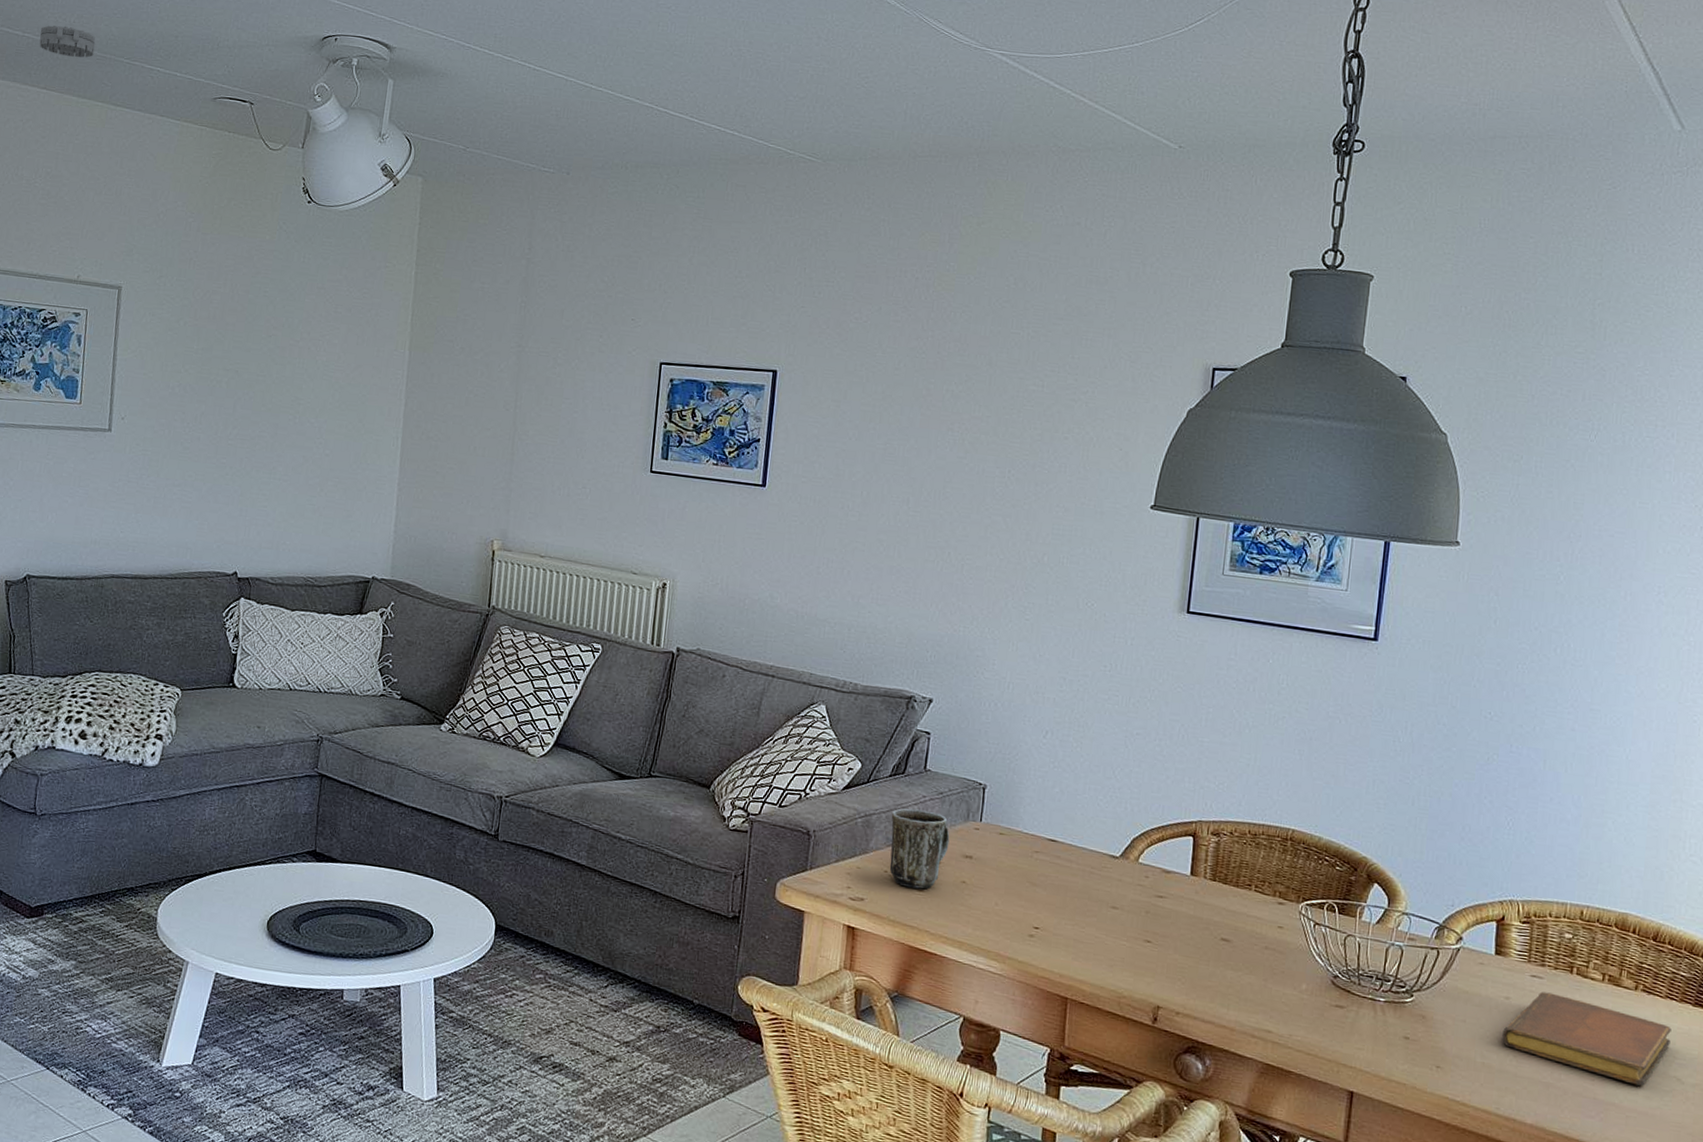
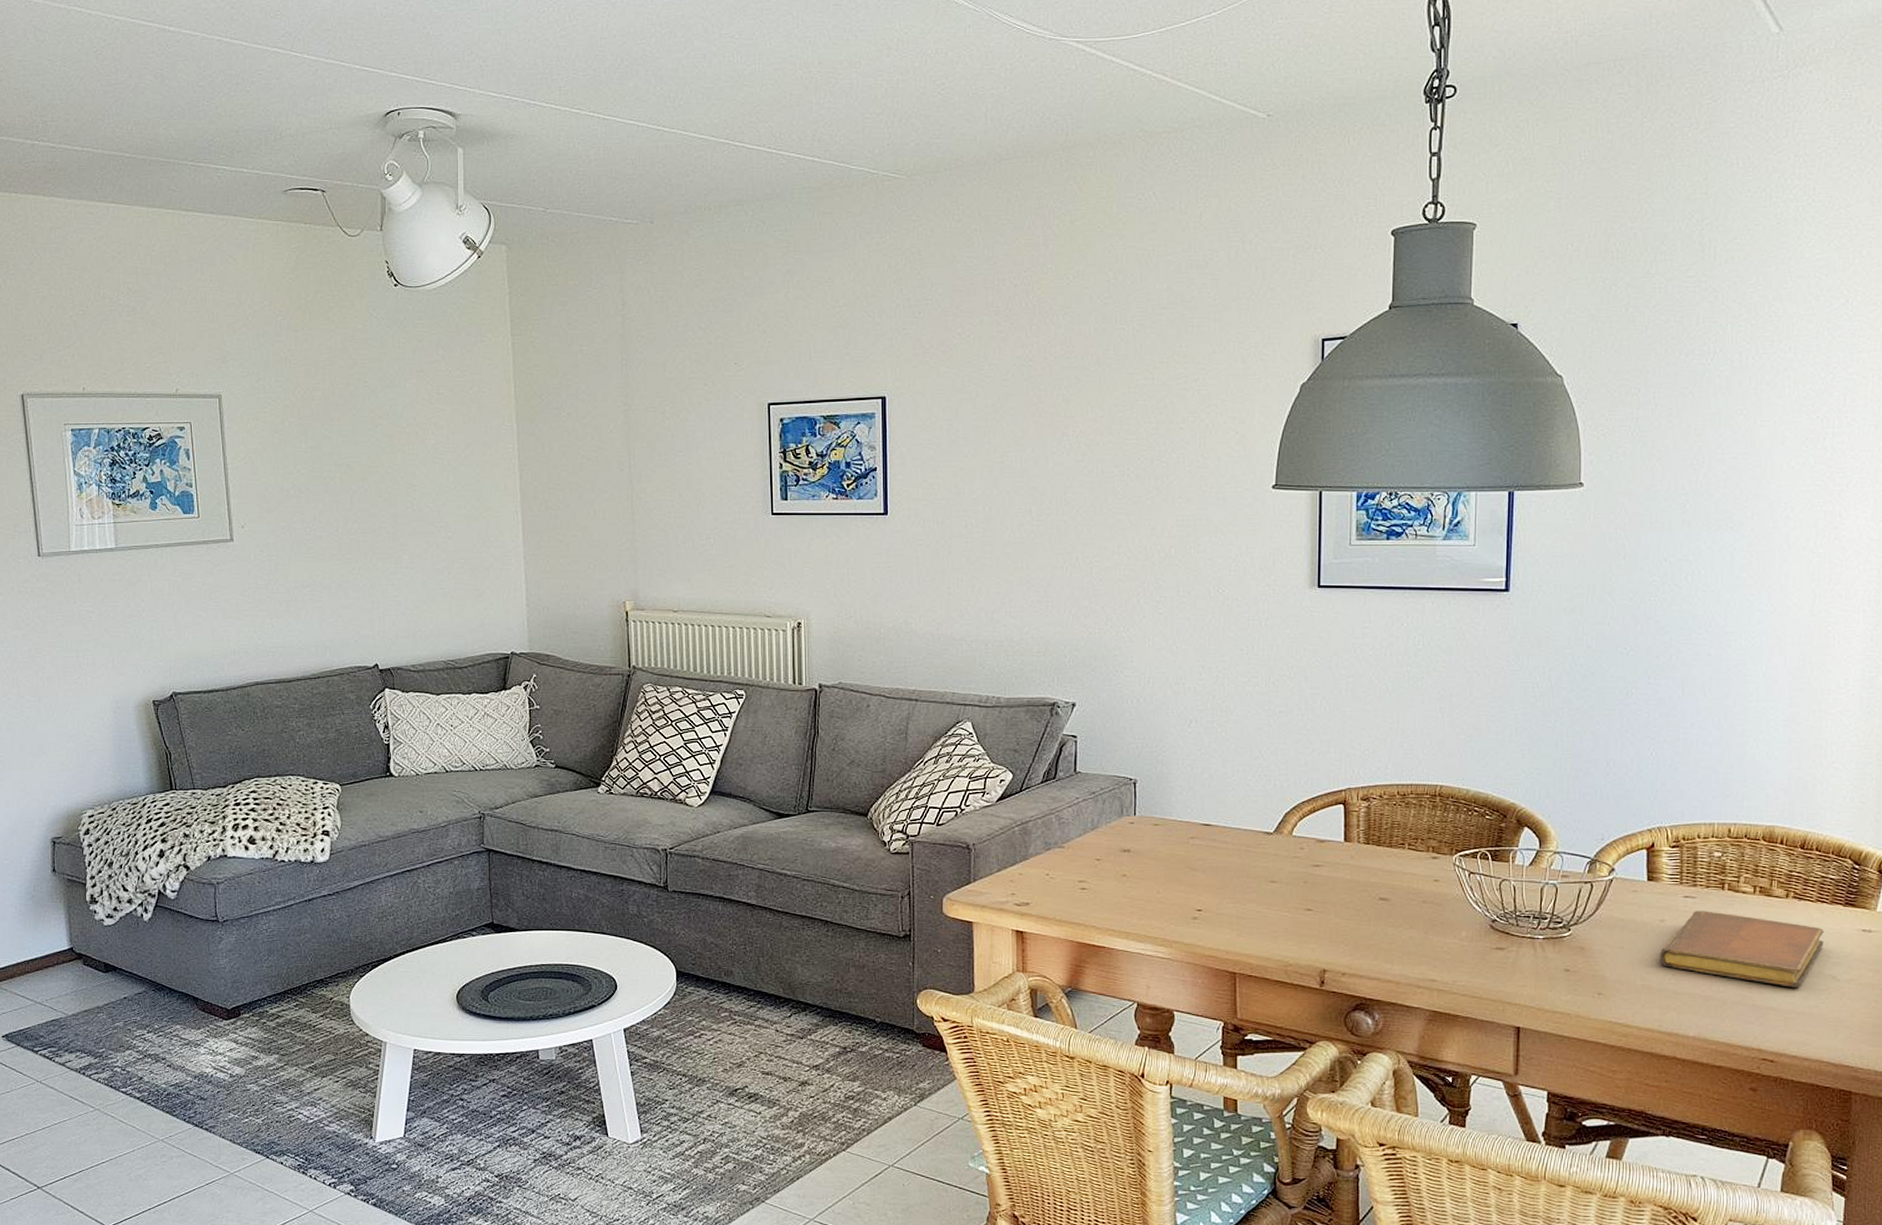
smoke detector: present [39,25,96,58] -> none [99,135,157,166]
mug: present [889,808,950,889] -> none [1047,811,1106,887]

